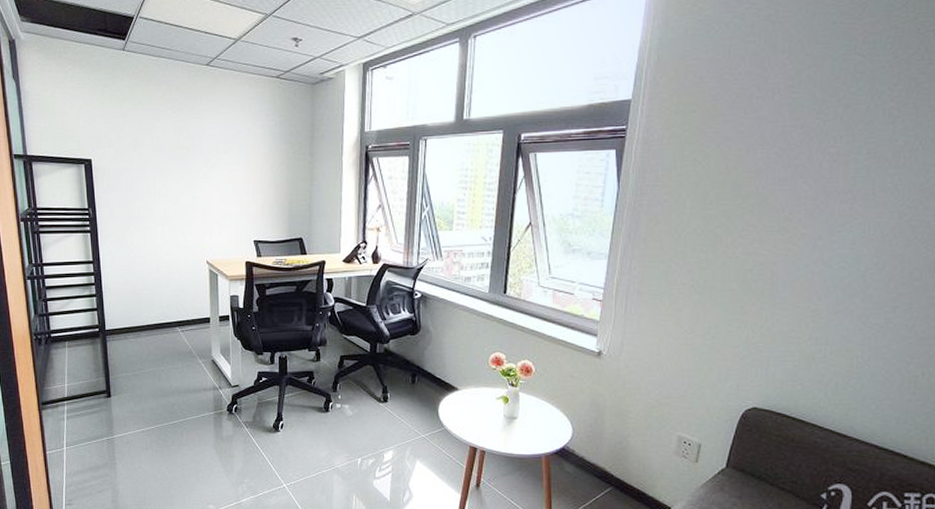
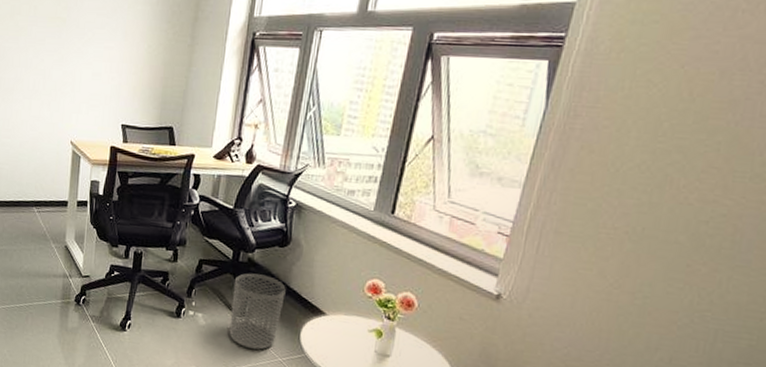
waste bin: none [374,362,421,430] -> present [229,273,286,350]

